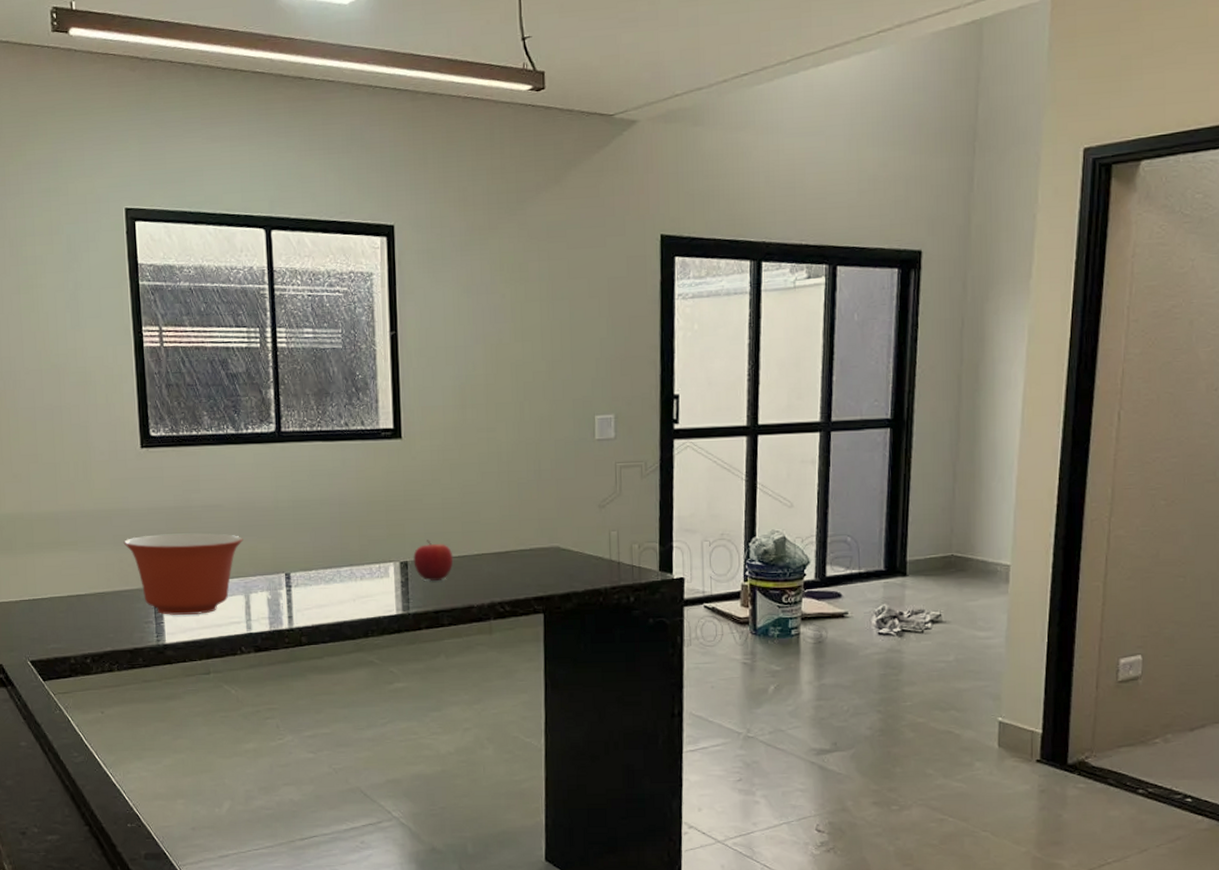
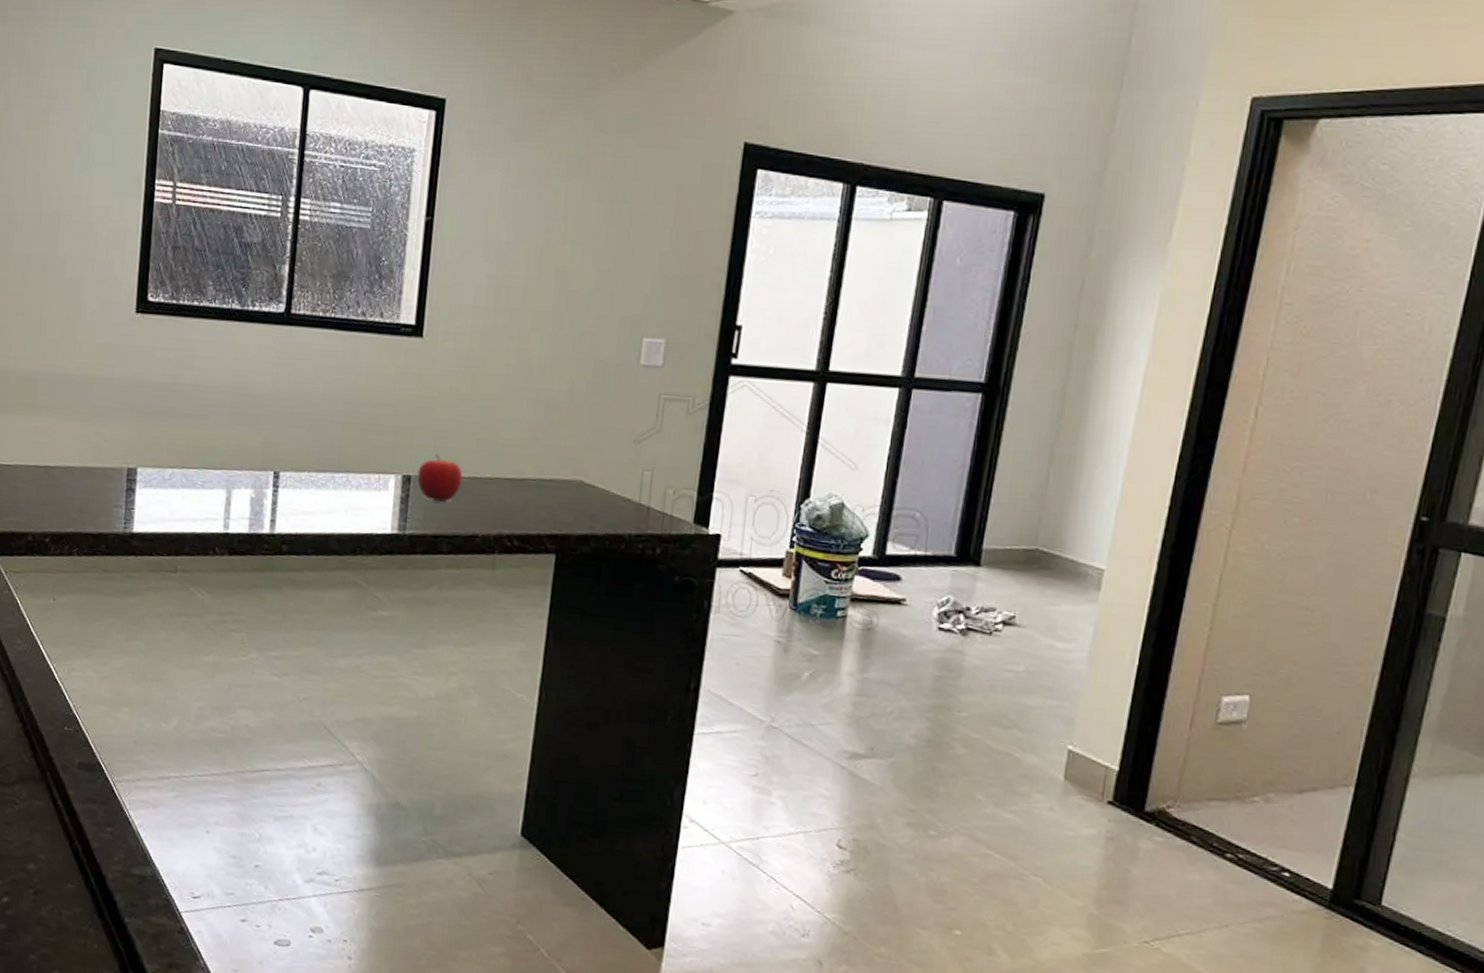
mixing bowl: present [123,533,243,615] -> none [102,410,233,505]

